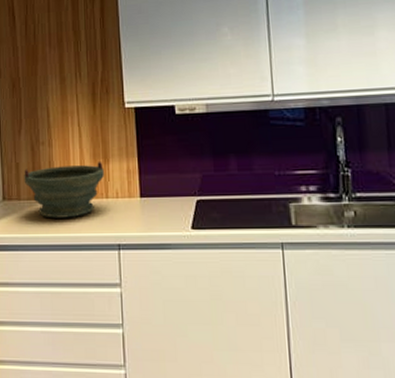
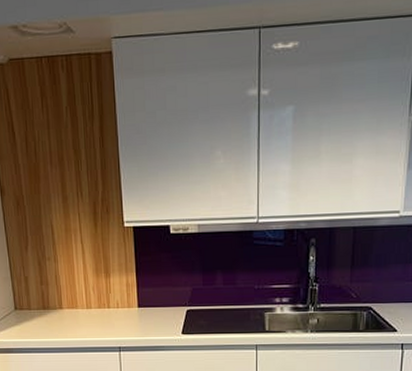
bowl: present [24,161,105,218] -> none [32,275,107,326]

